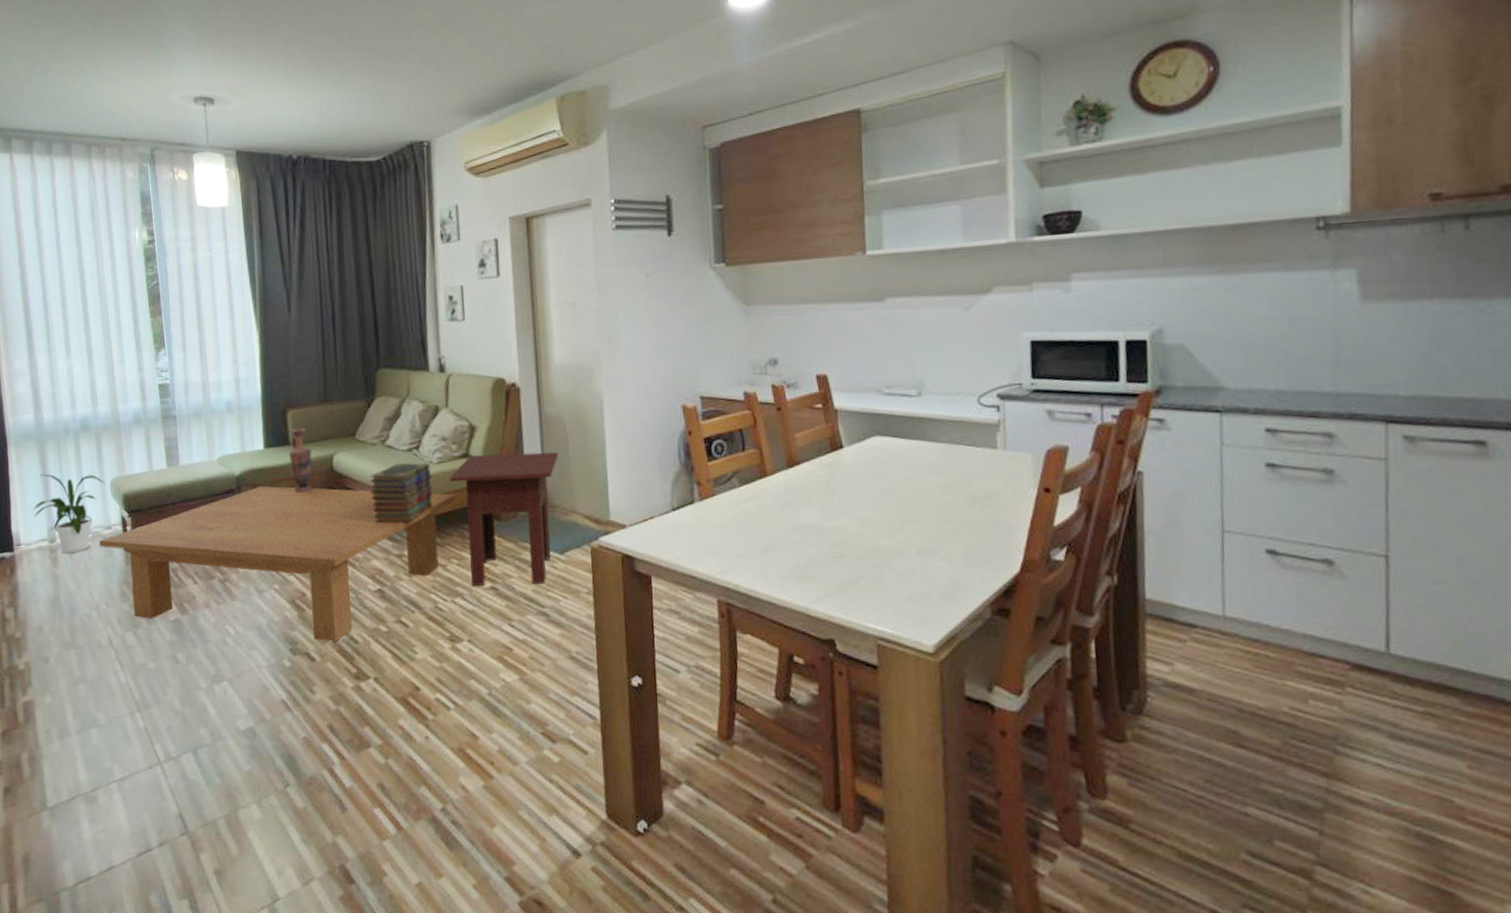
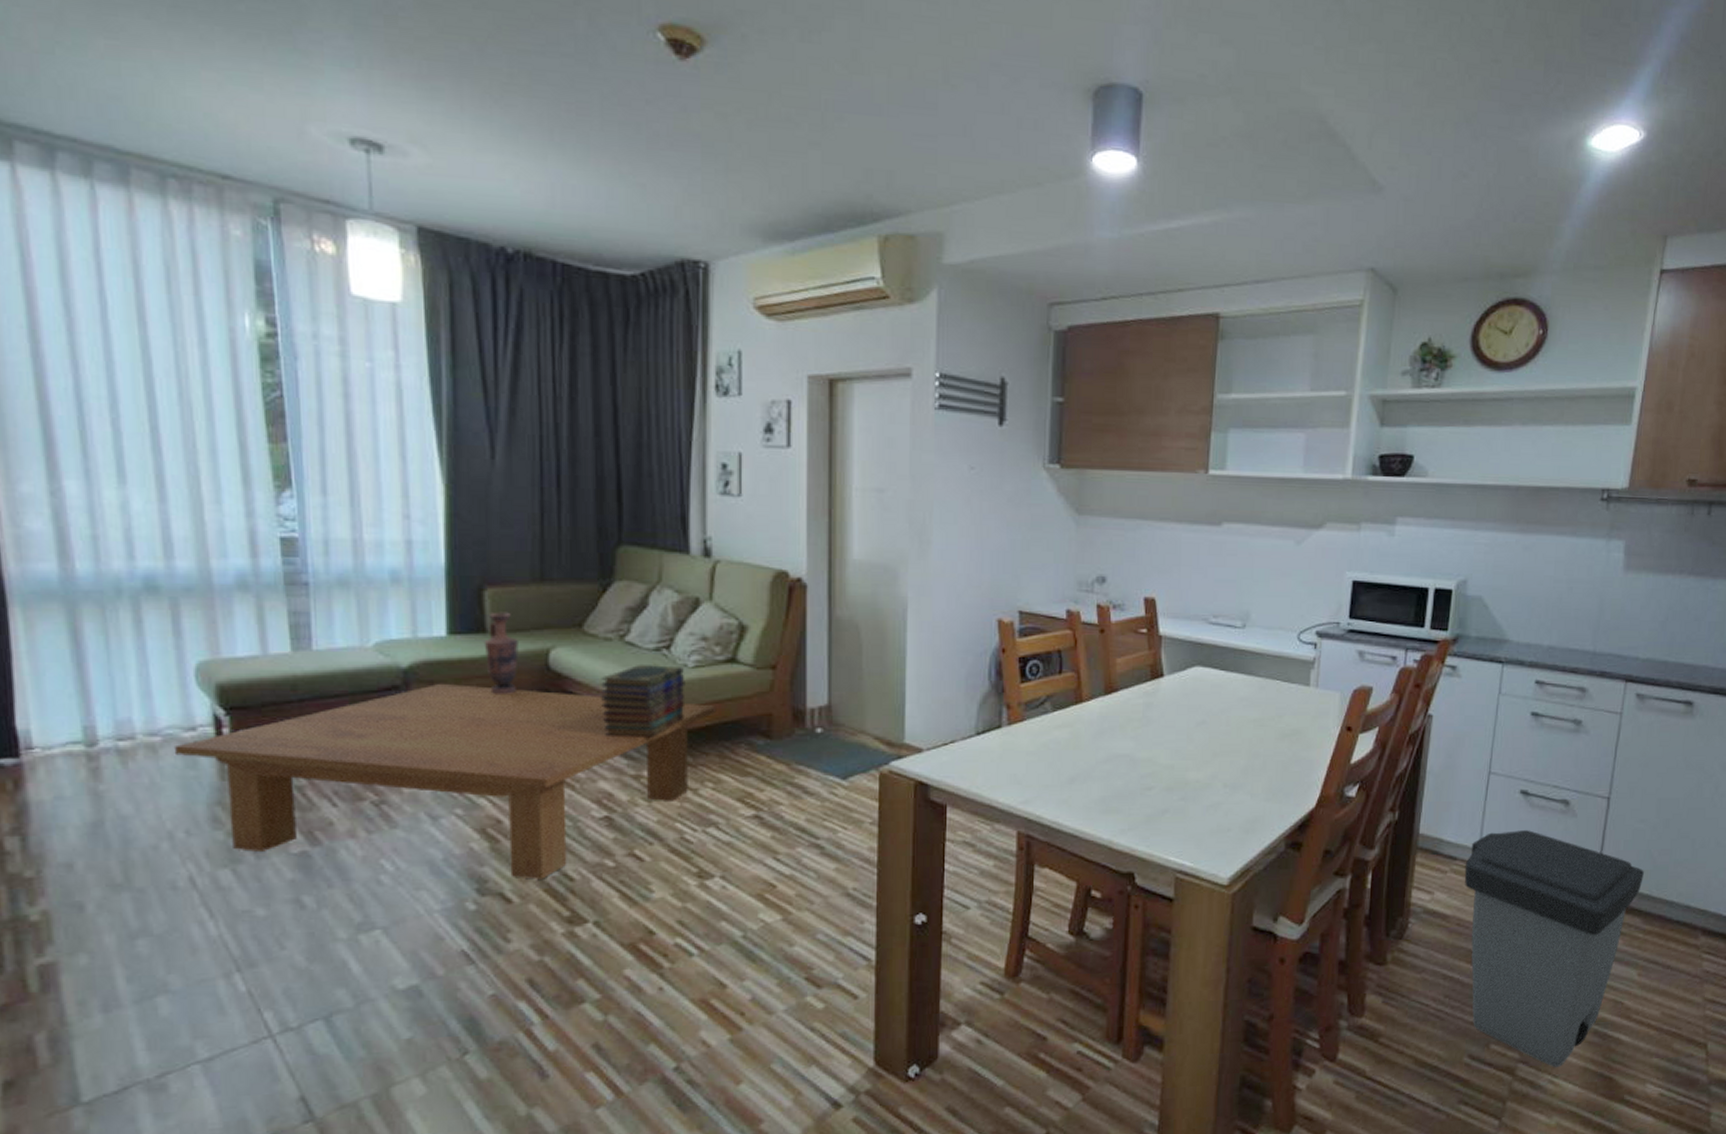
house plant: present [33,474,107,554] -> none [55,649,188,763]
side table: present [449,451,558,586] -> none [708,661,849,814]
trash can: none [1207,594,1454,875] -> present [1464,830,1644,1068]

